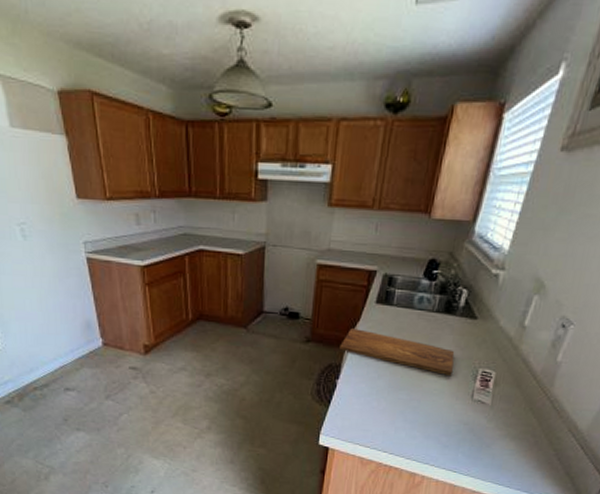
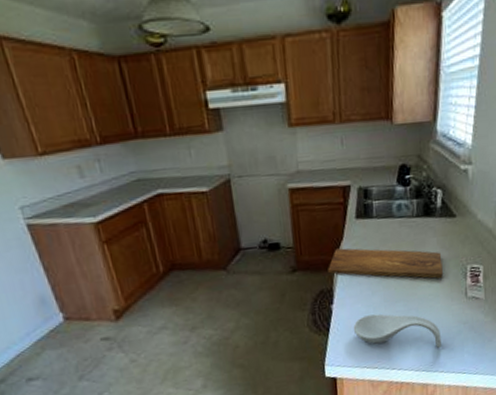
spoon rest: none [353,396,439,443] -> present [353,314,441,349]

